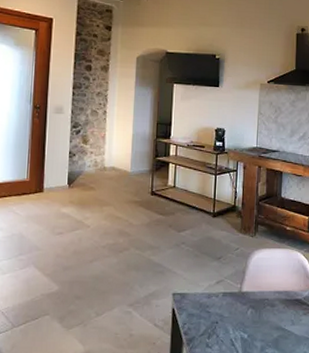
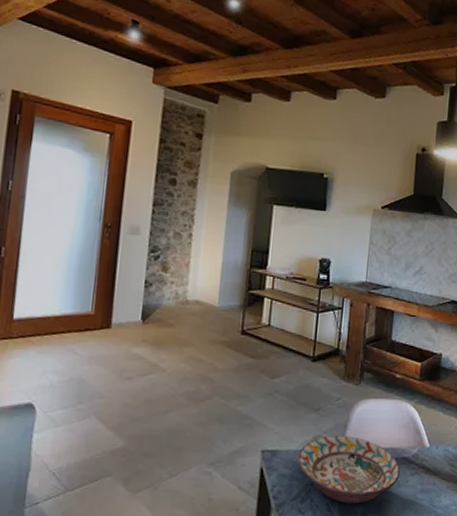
decorative bowl: none [203,281,294,340] -> present [297,436,401,504]

